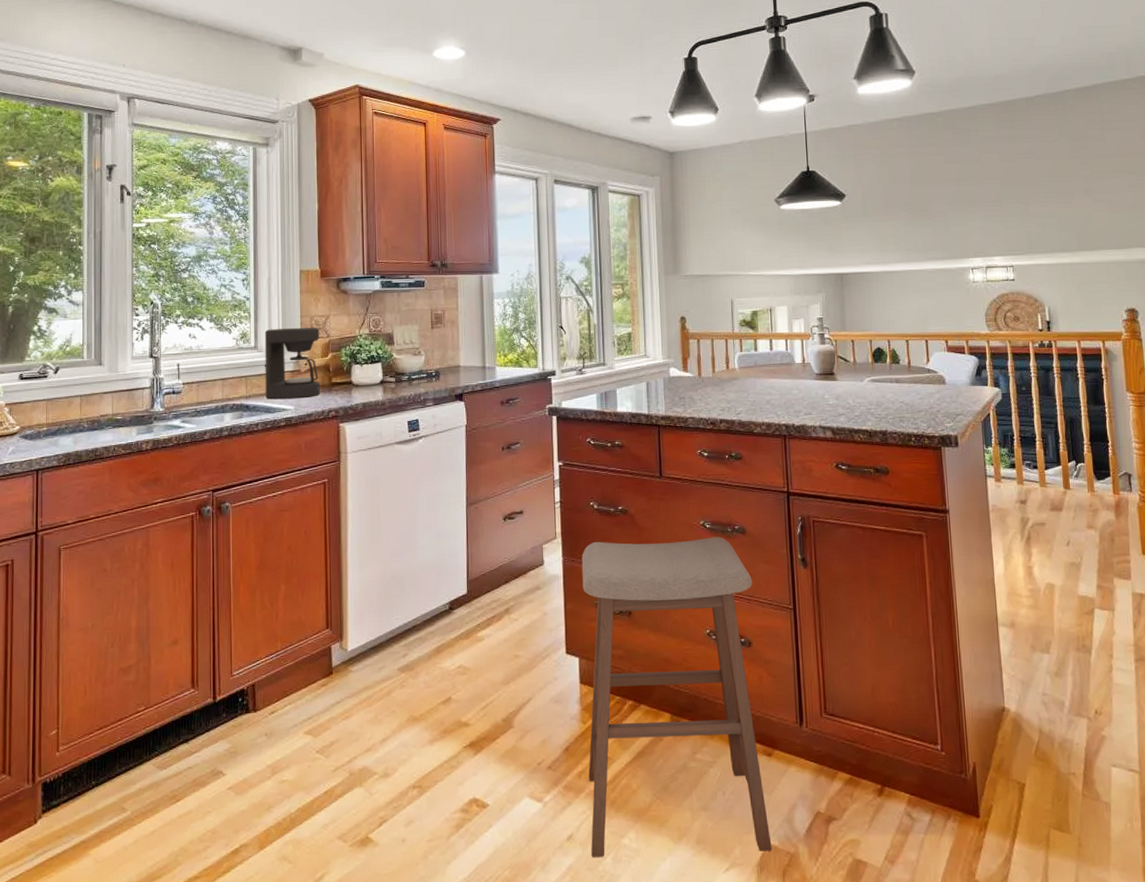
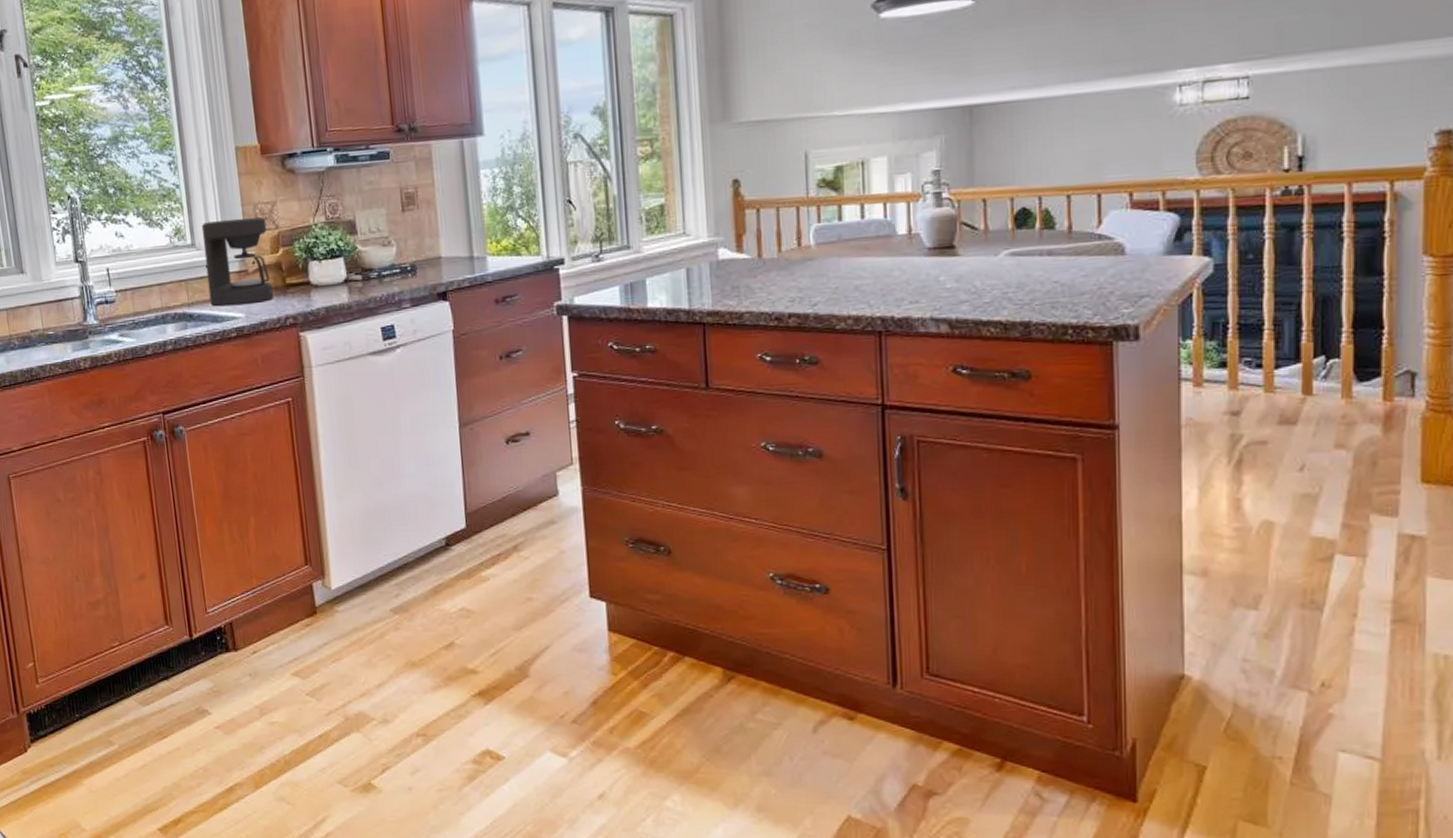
bar stool: present [581,537,772,857] -> none [605,461,853,824]

